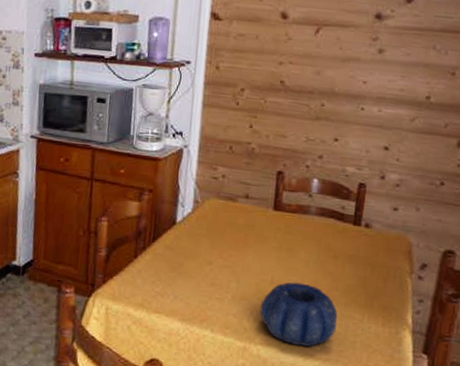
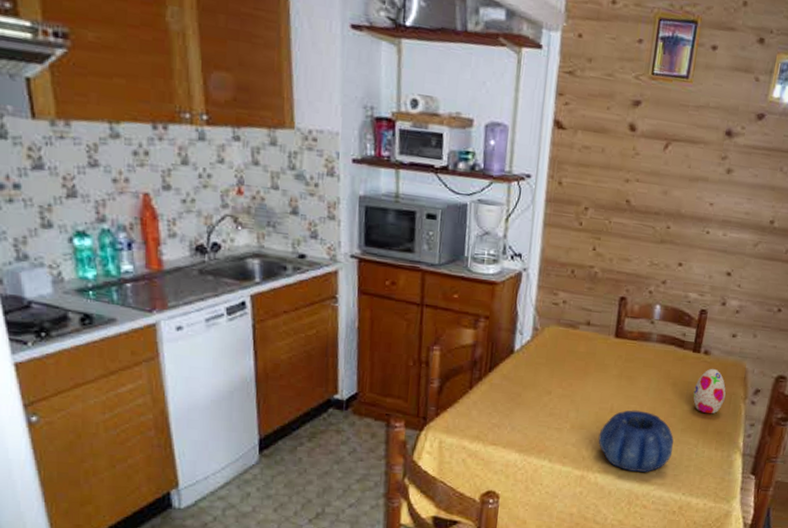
decorative egg: none [355,241,390,289] -> present [693,368,726,414]

